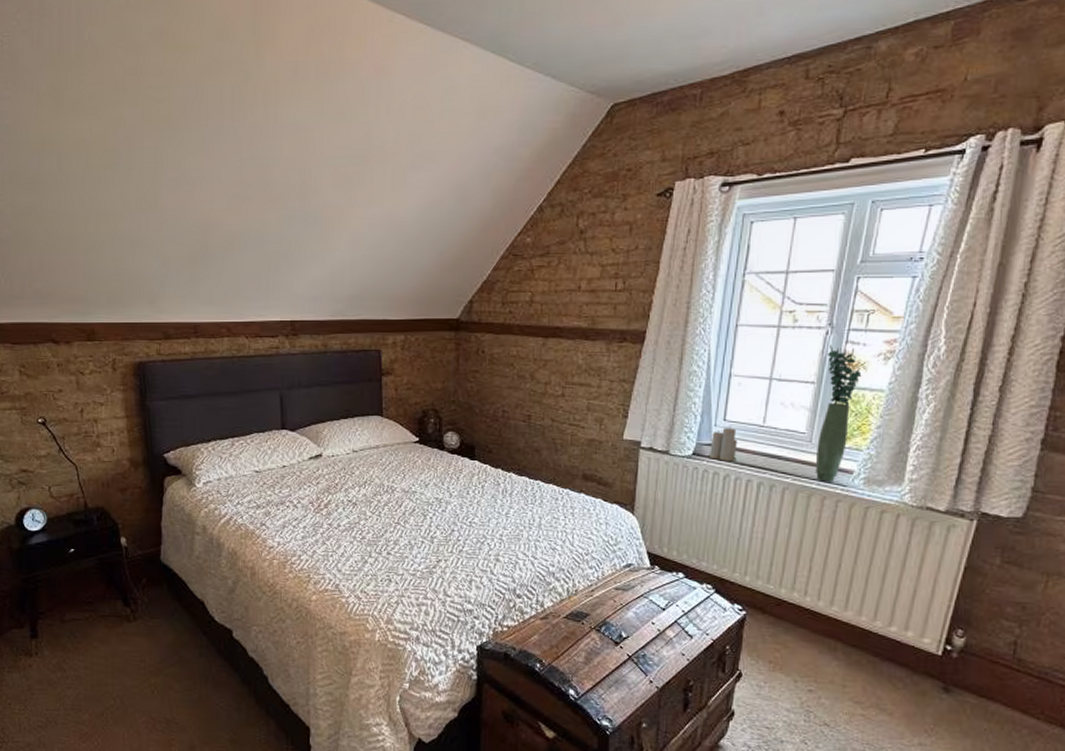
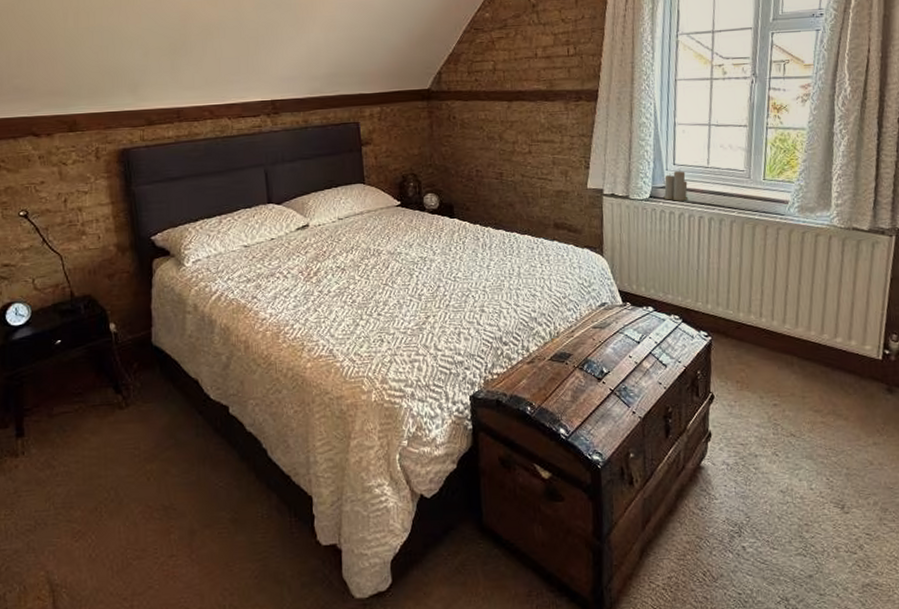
vase: present [815,345,862,482] -> none [754,92,785,213]

